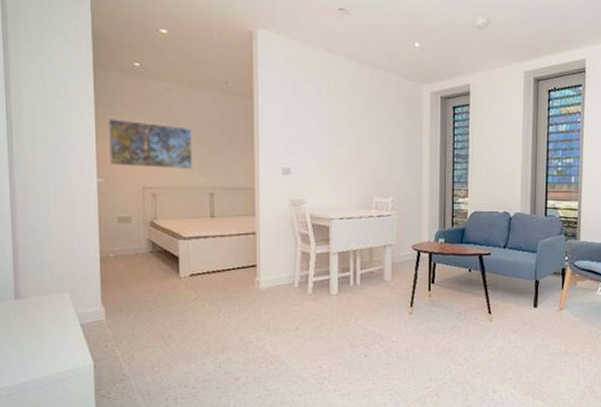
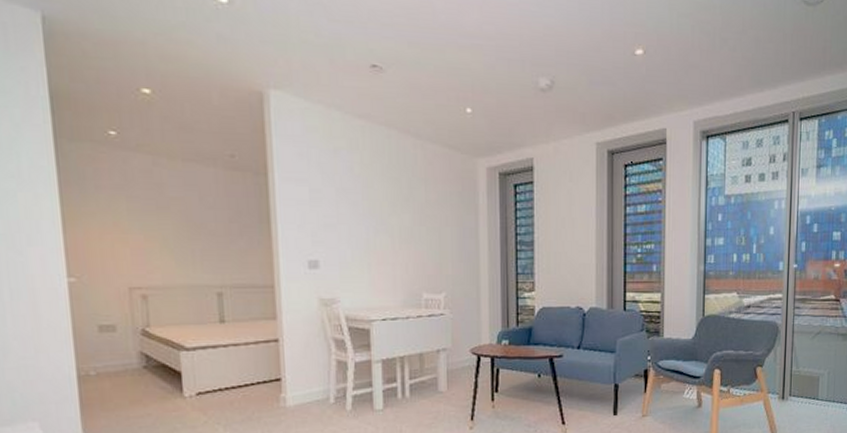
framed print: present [107,119,193,170] -> none [77,202,194,265]

